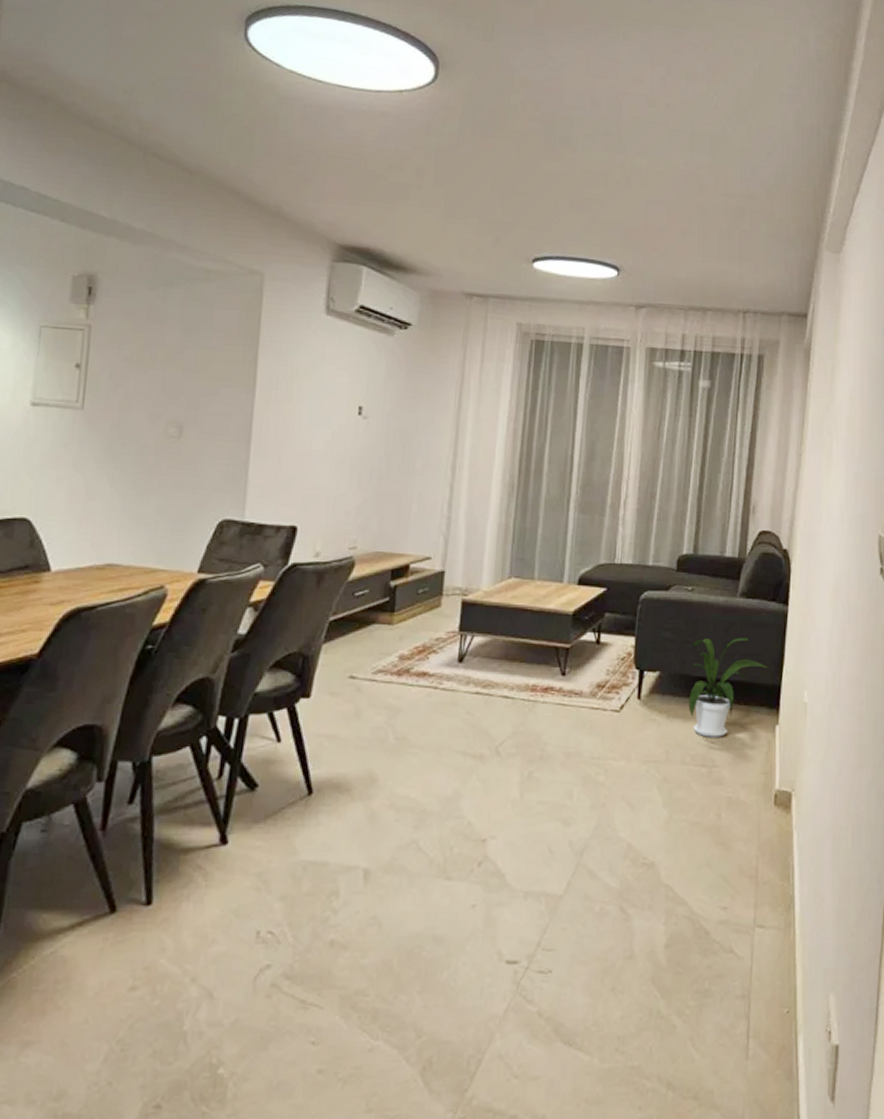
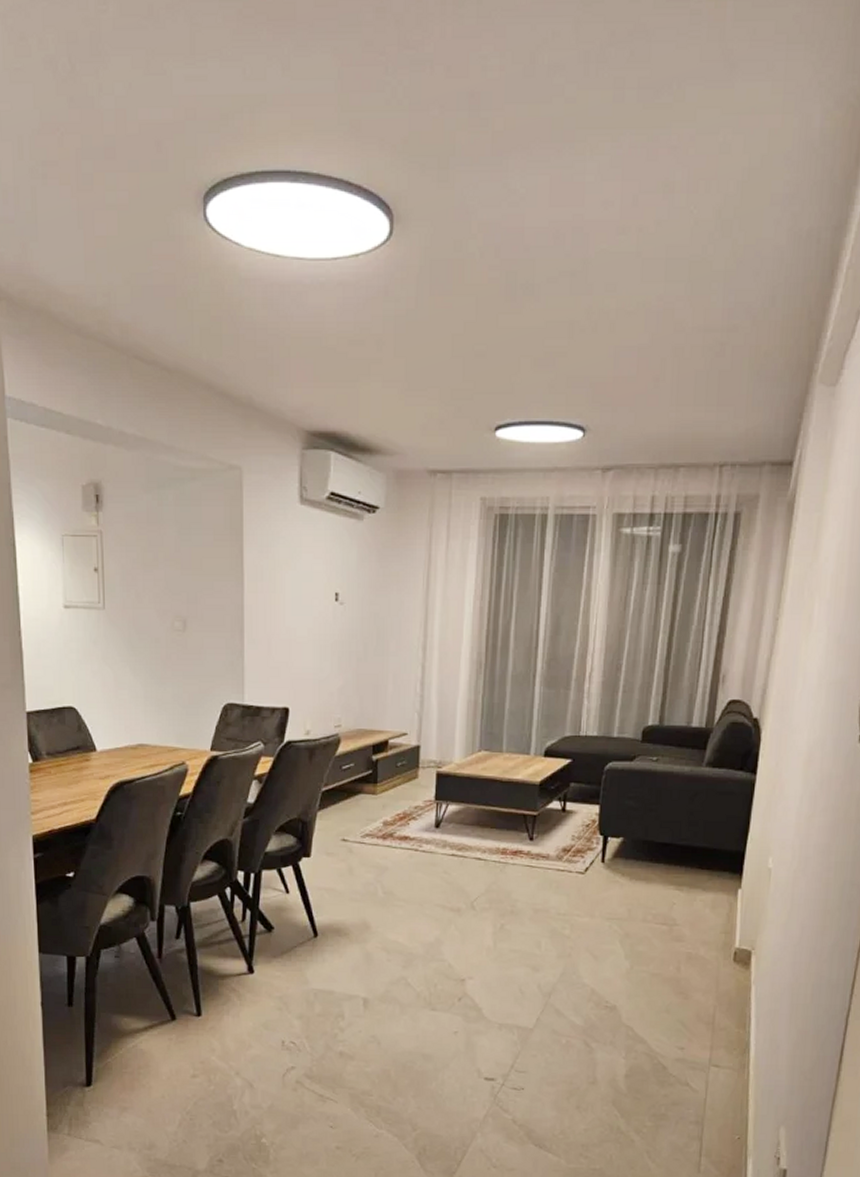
house plant: present [688,638,768,737] -> none [650,806,732,899]

